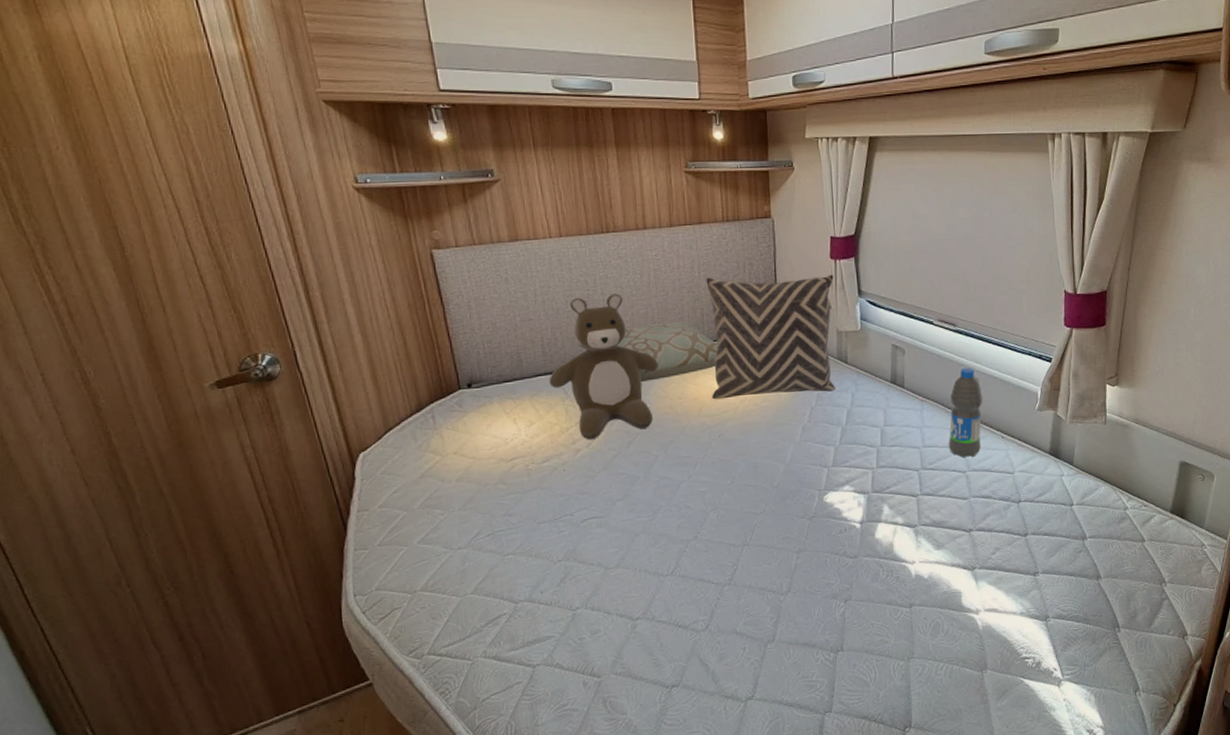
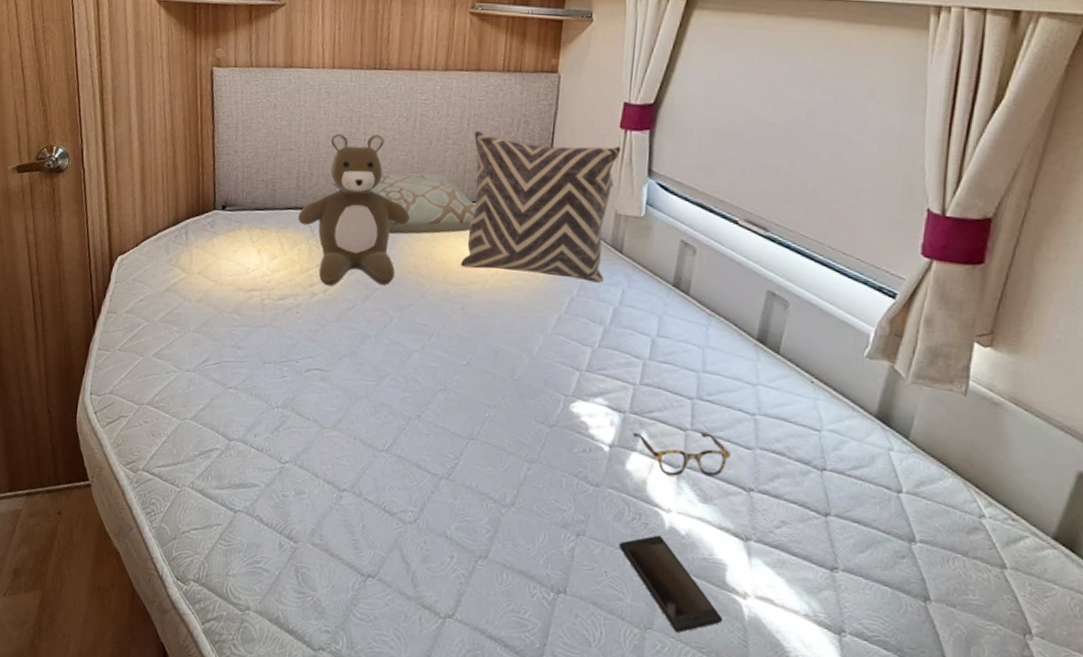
eyeglasses: none [877,494,952,535] -> present [632,431,731,476]
smartphone: none [879,583,965,654] -> present [619,535,724,633]
water bottle: present [948,367,983,458] -> none [736,284,792,398]

